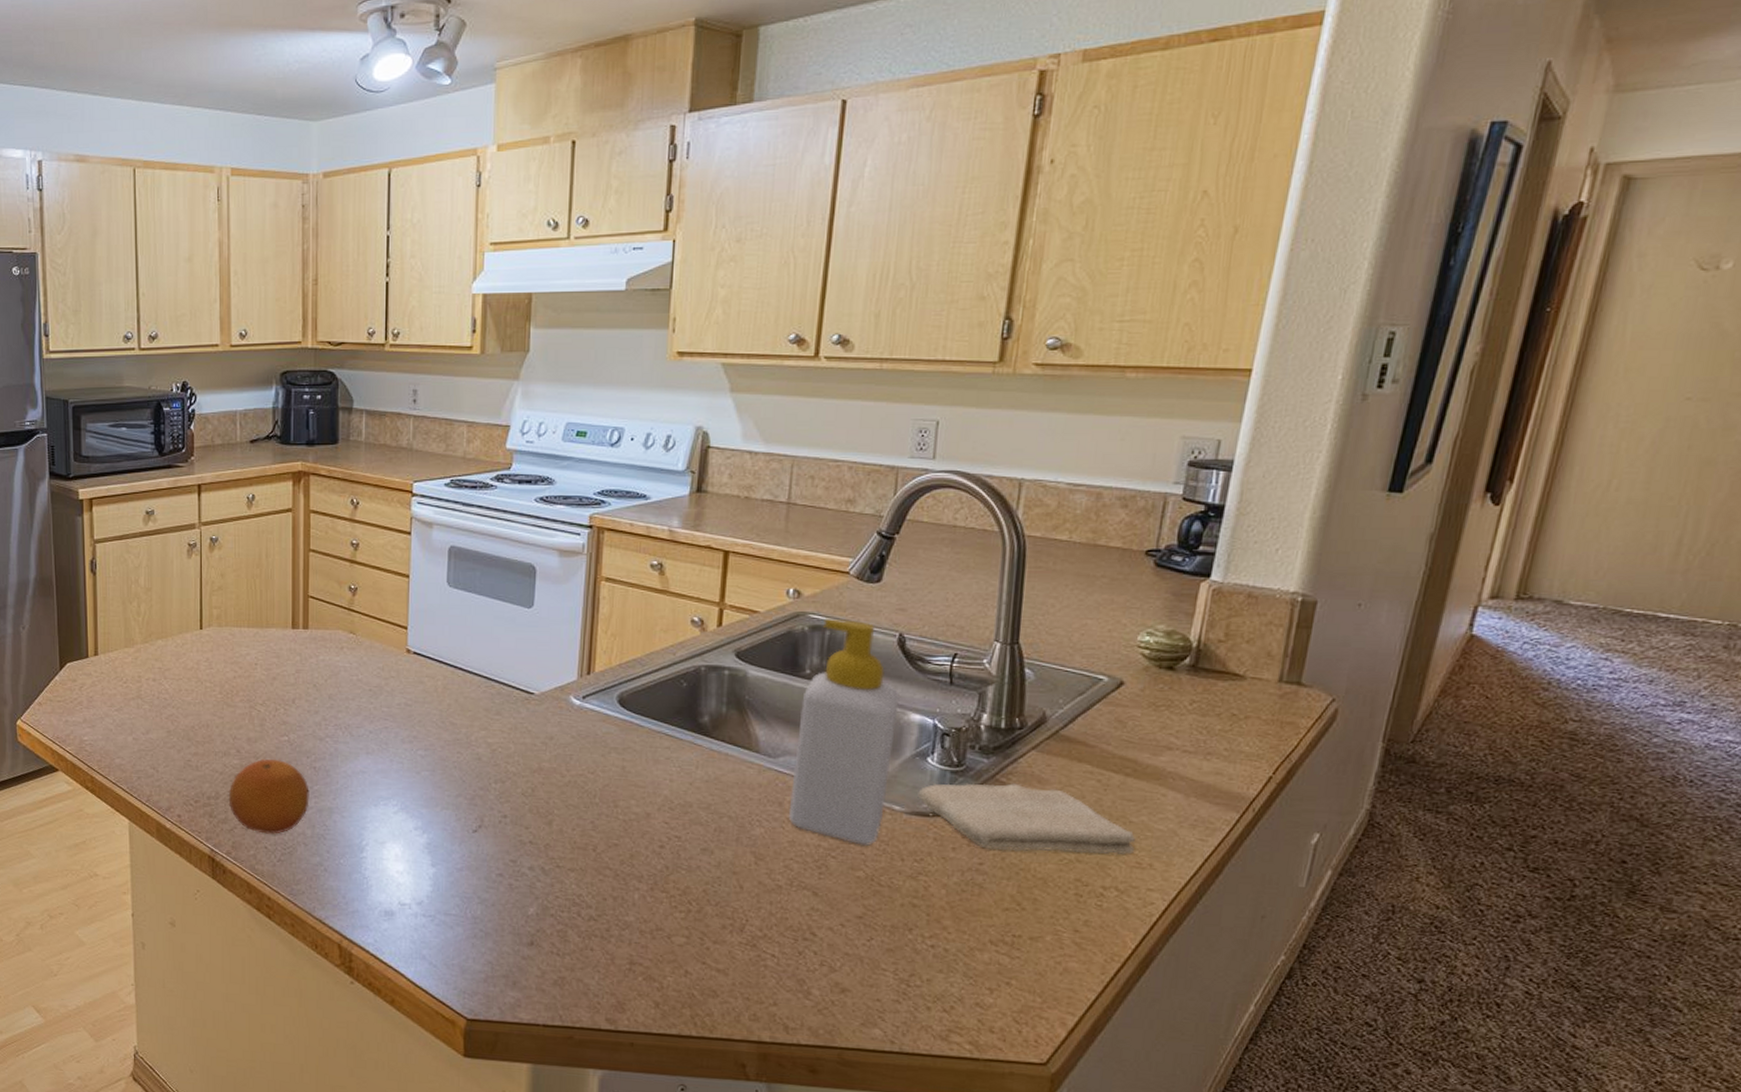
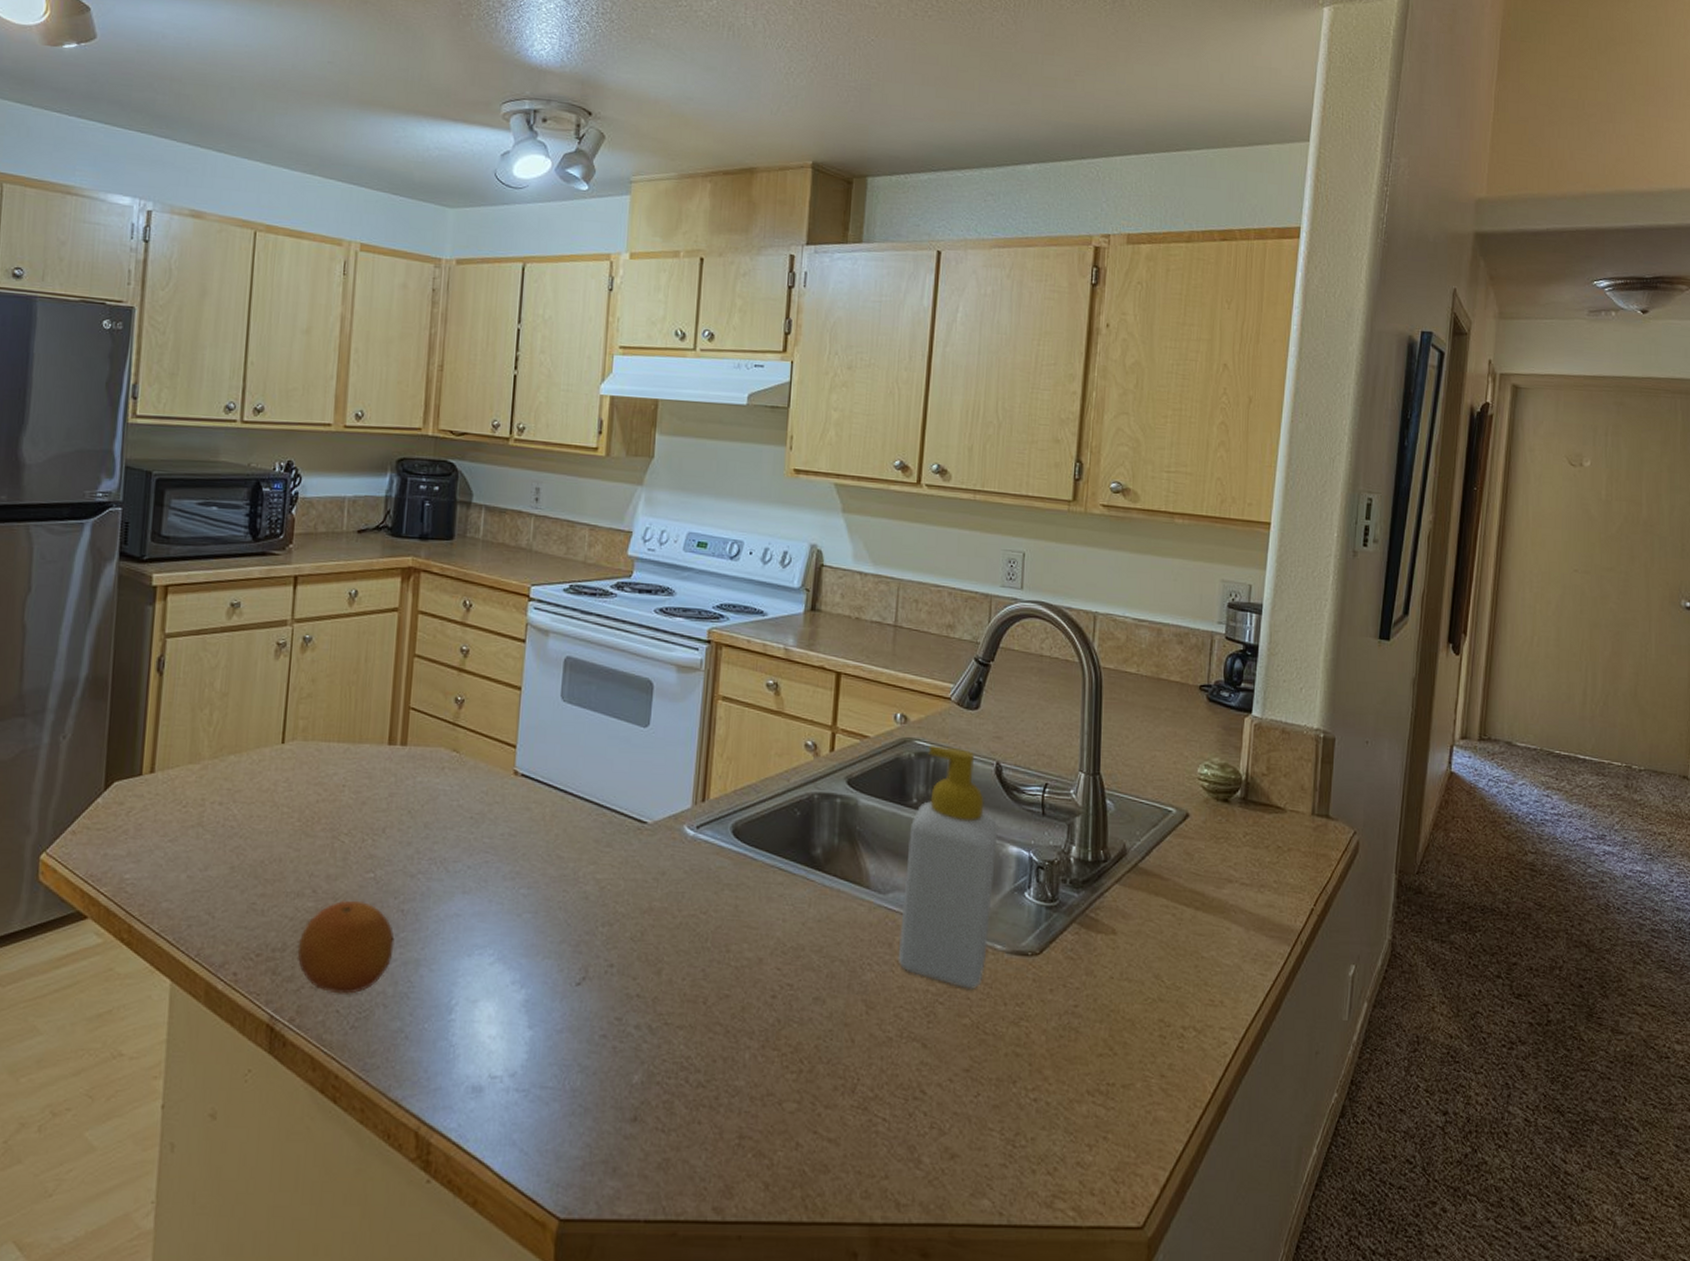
washcloth: present [917,783,1135,855] -> none [1017,918,1207,992]

